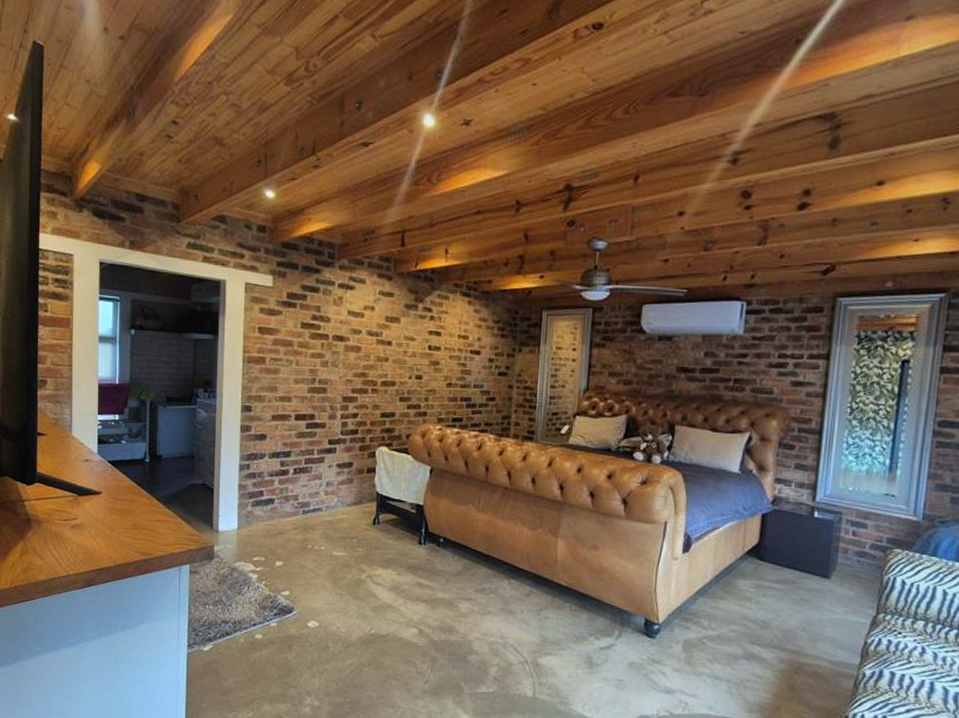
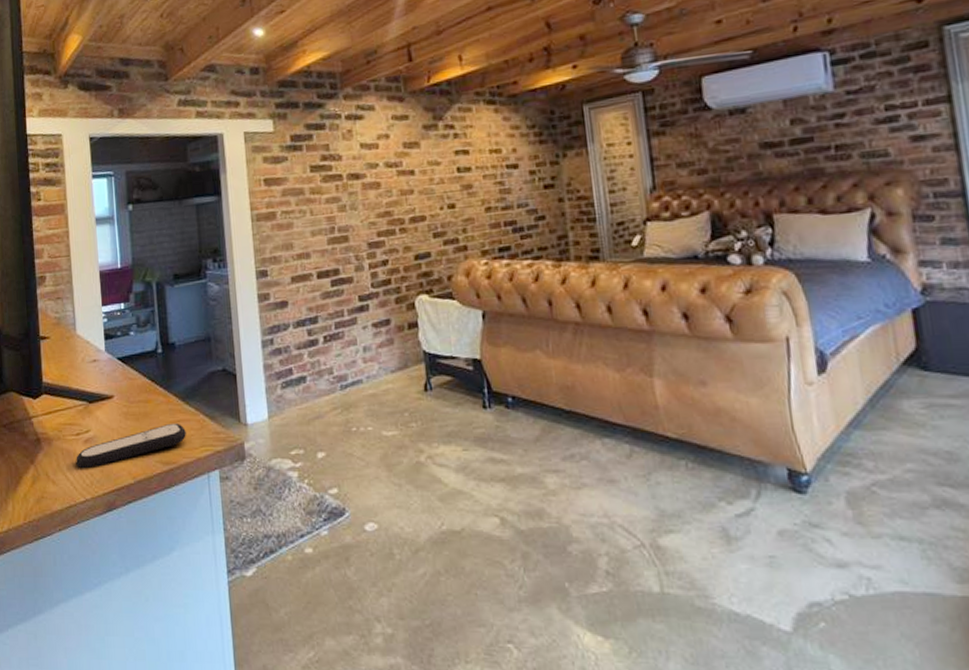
remote control: none [62,521,165,549] -> present [76,422,187,468]

